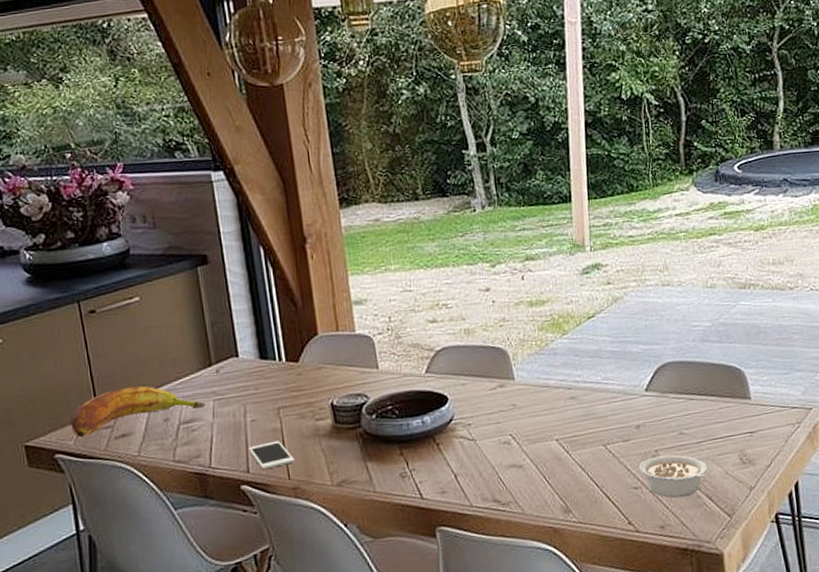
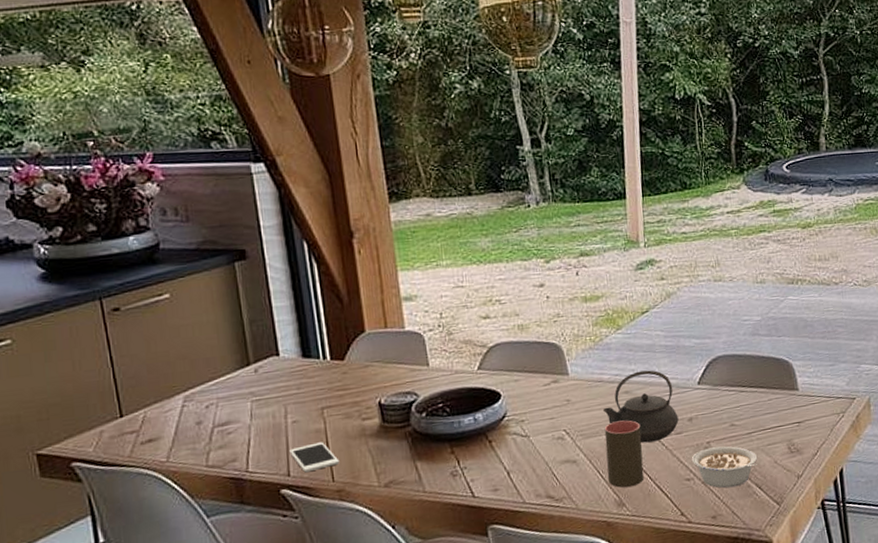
banana: present [69,386,206,438] -> none [88,387,243,444]
teapot: none [548,376,626,450] -> present [602,370,679,444]
cup: none [550,426,591,494] -> present [604,420,644,488]

